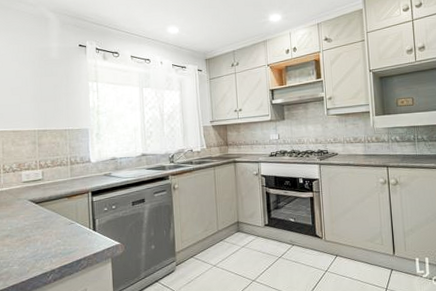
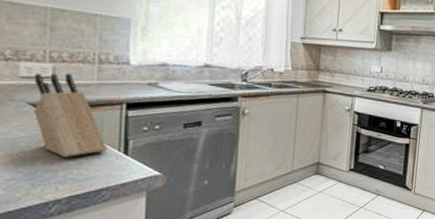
knife block: none [31,174,82,237] -> present [33,73,108,157]

